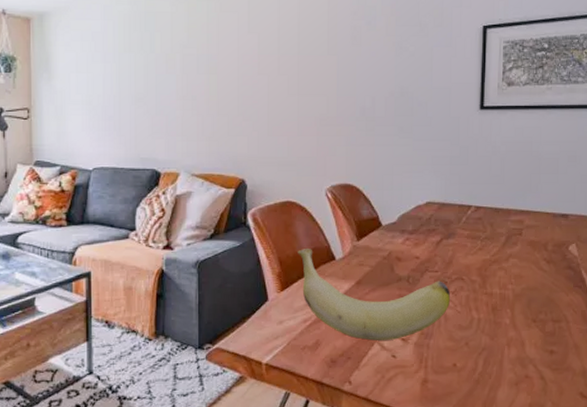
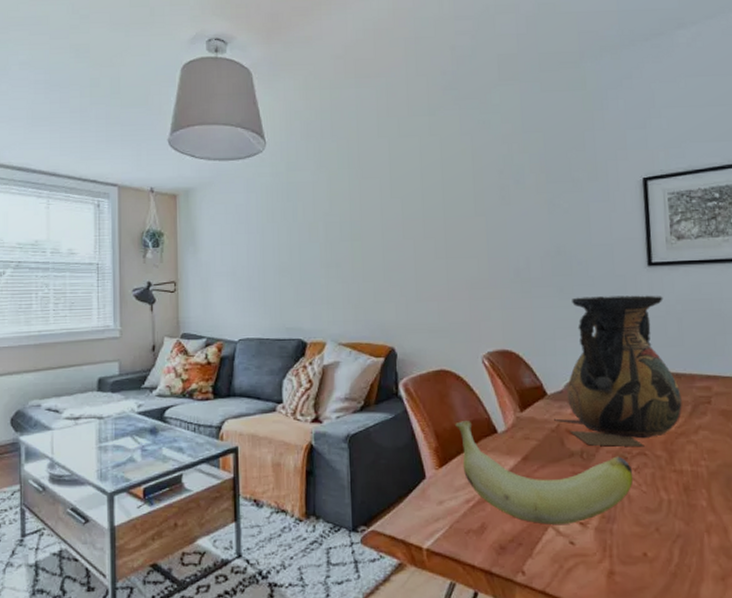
vase: none [386,136,498,273] -> present [554,295,683,447]

